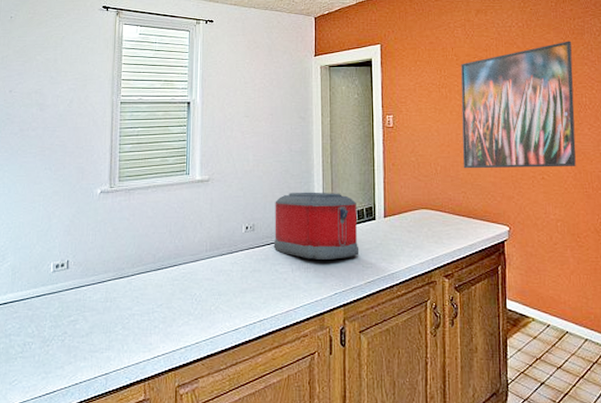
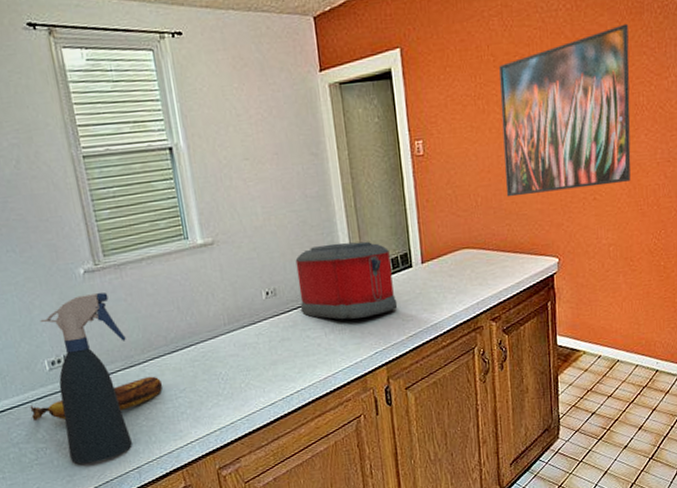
banana: none [28,289,144,319] -> present [29,376,163,421]
spray bottle: none [50,210,122,363] -> present [40,292,132,464]

